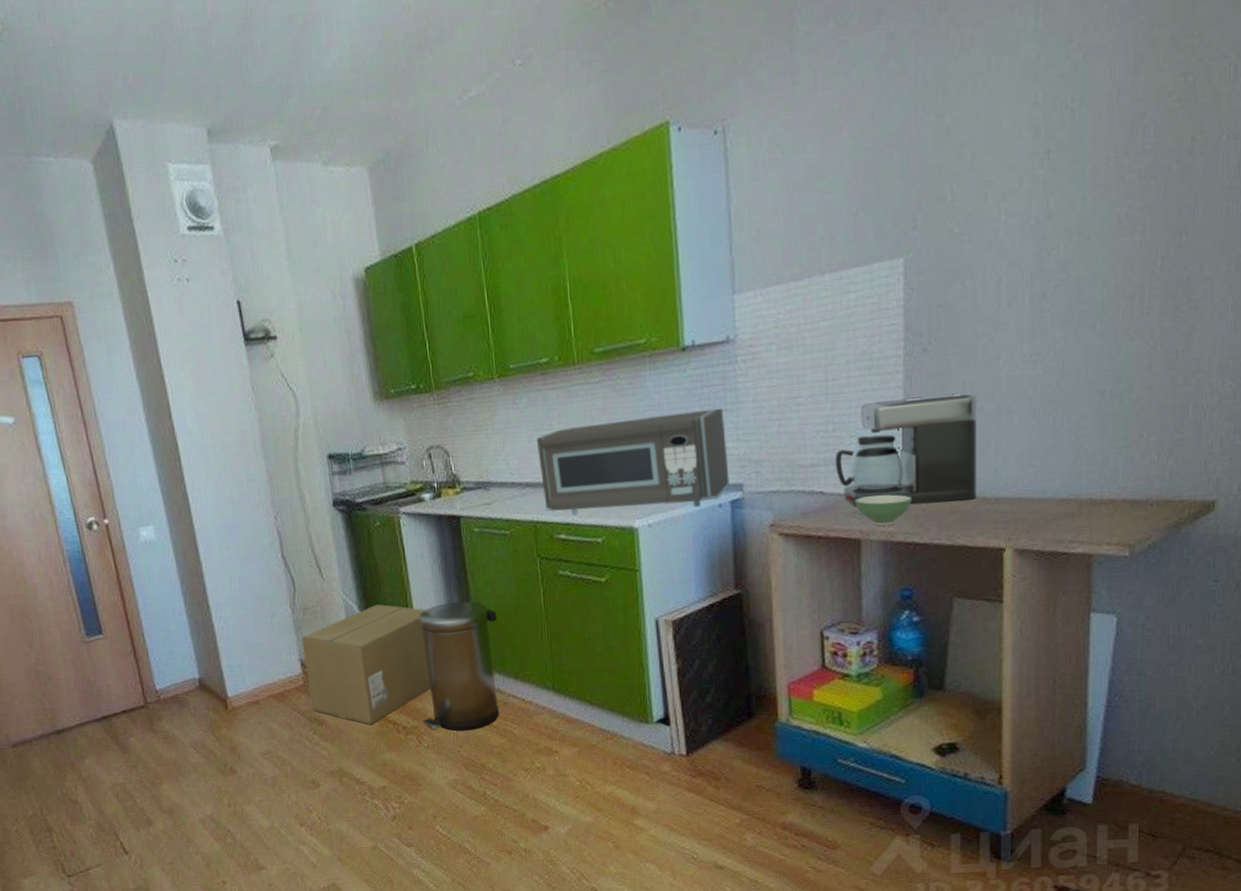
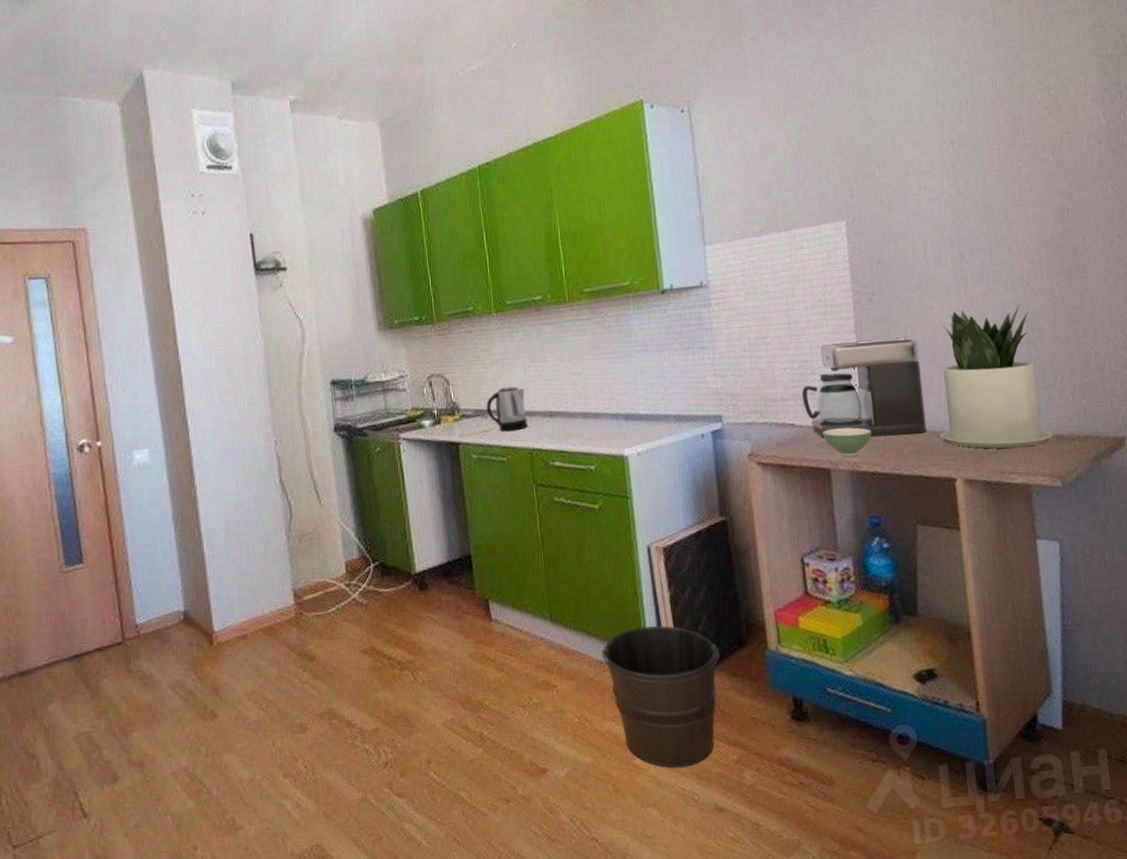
box: present [301,604,432,725] -> none [295,530,428,661]
pedal bin: present [418,601,499,731] -> none [416,528,496,666]
kettle: none [488,456,532,504] -> present [486,386,528,432]
microwave: present [537,408,729,515] -> none [532,345,710,443]
bucket: none [605,697,726,829] -> present [602,625,719,768]
planter: none [991,350,1127,516] -> present [939,304,1053,449]

